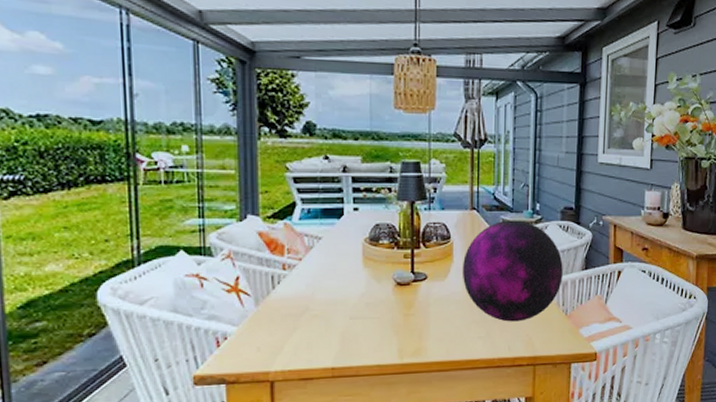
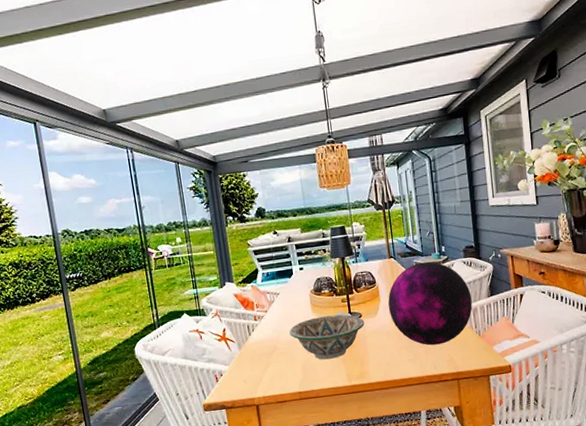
decorative bowl: none [329,273,430,329] -> present [289,314,365,360]

